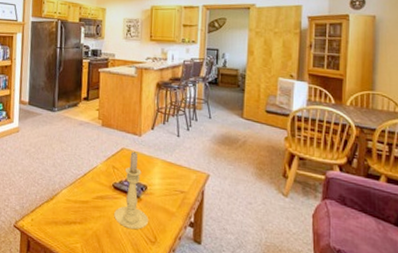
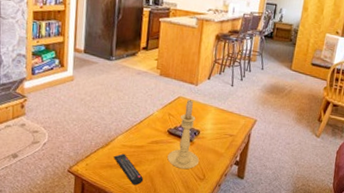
remote control: none [59,209,90,246] -> present [114,153,144,185]

